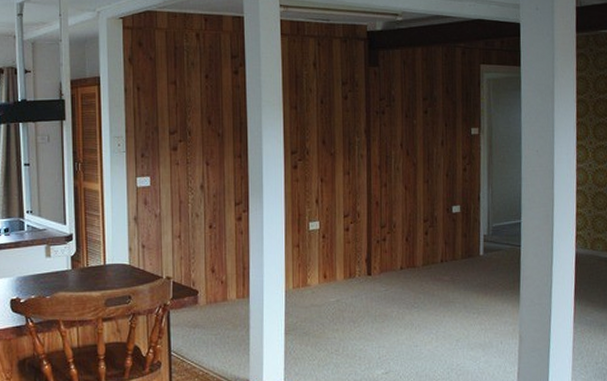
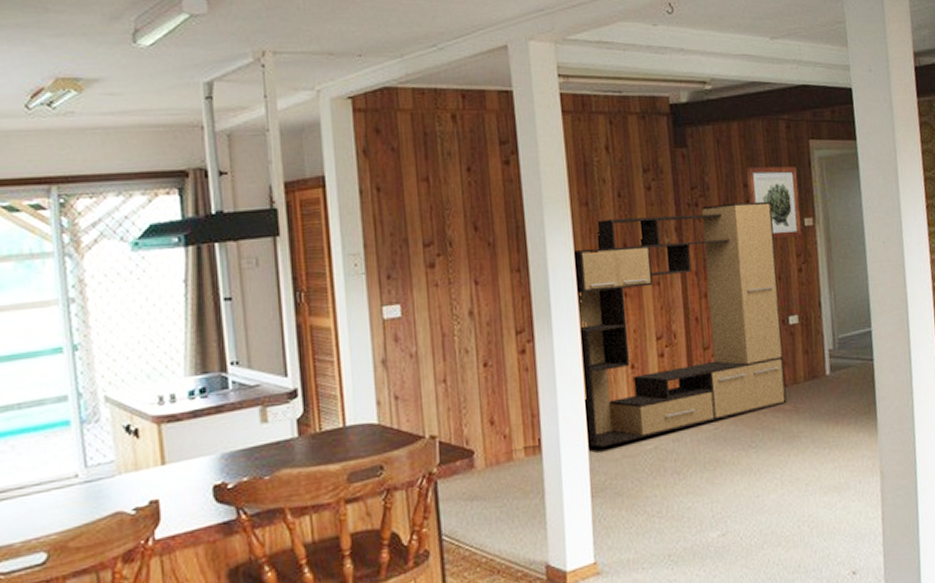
media console: none [284,112,446,298] -> present [574,201,787,449]
wall art: none [425,84,469,144] -> present [745,166,802,239]

